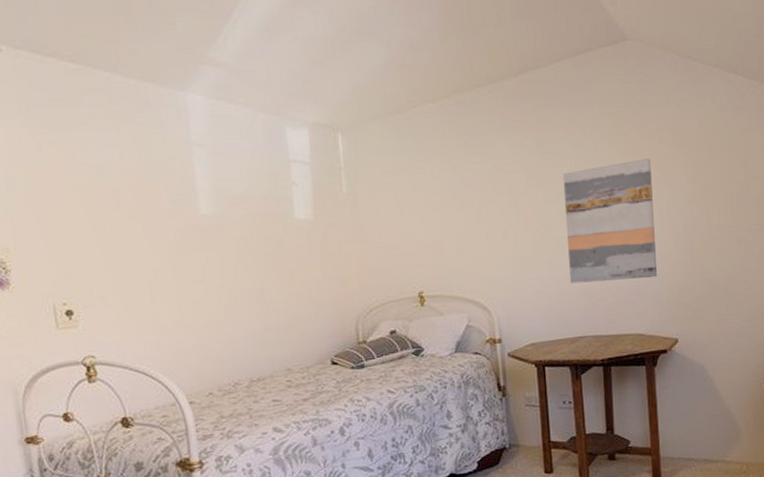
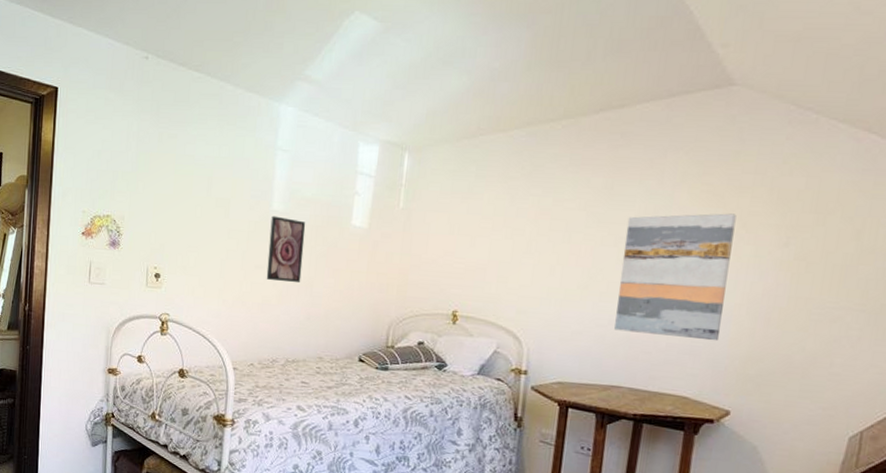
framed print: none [200,220,250,294] -> present [266,215,306,283]

